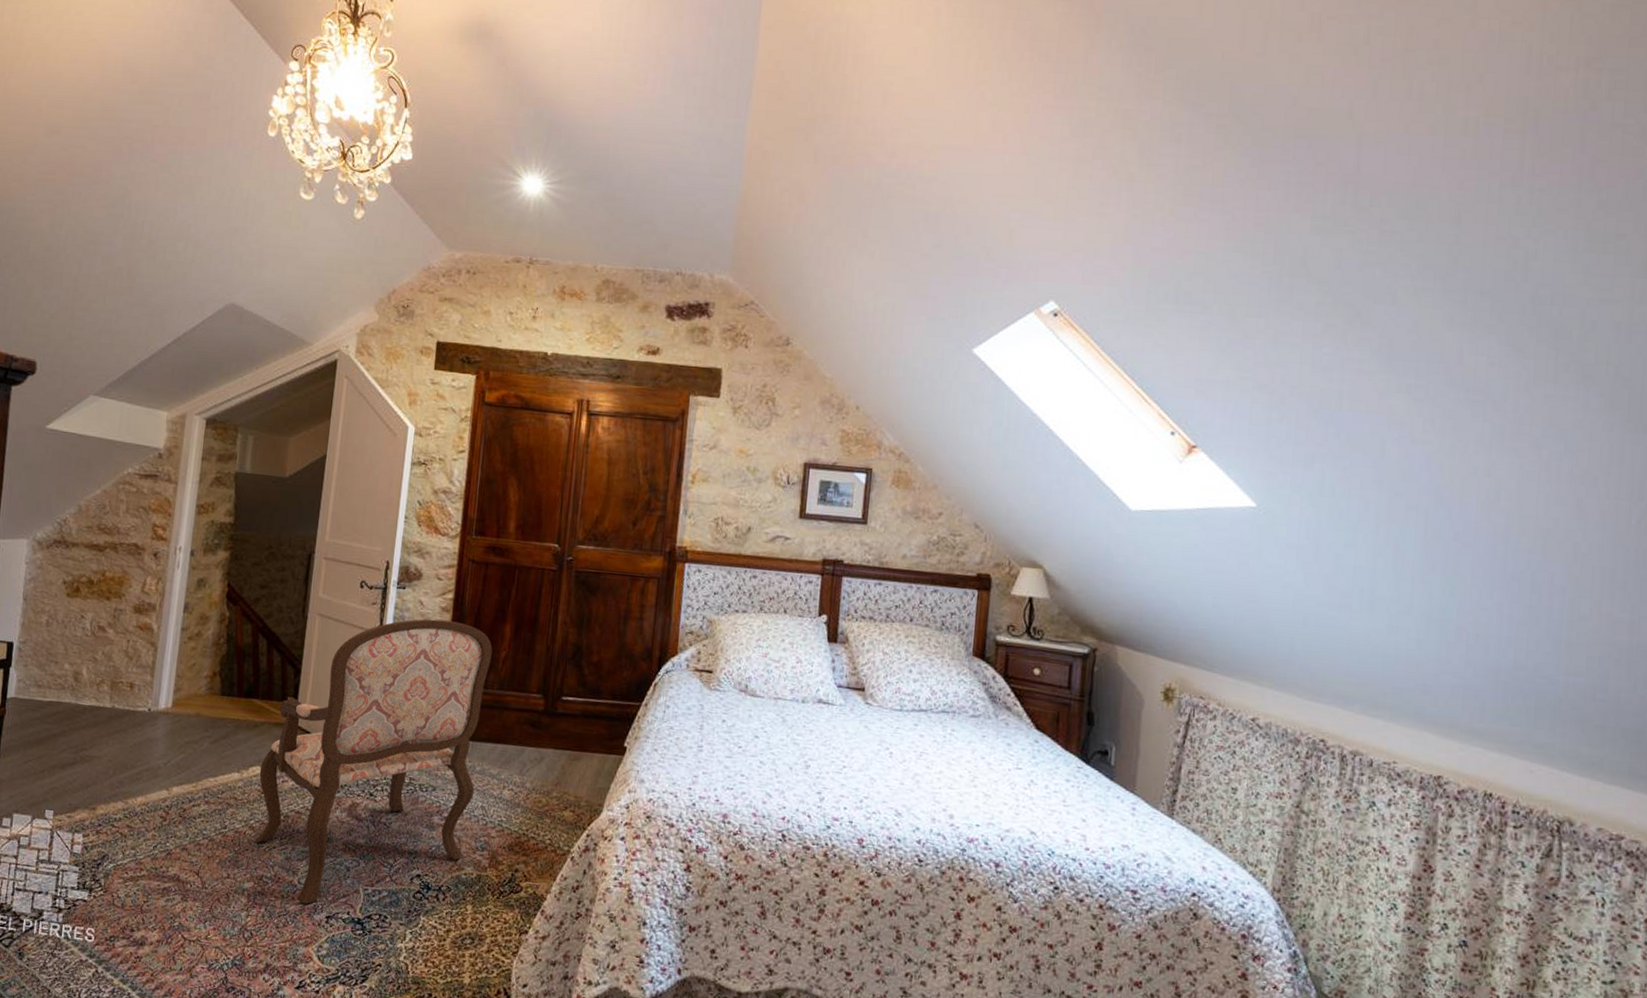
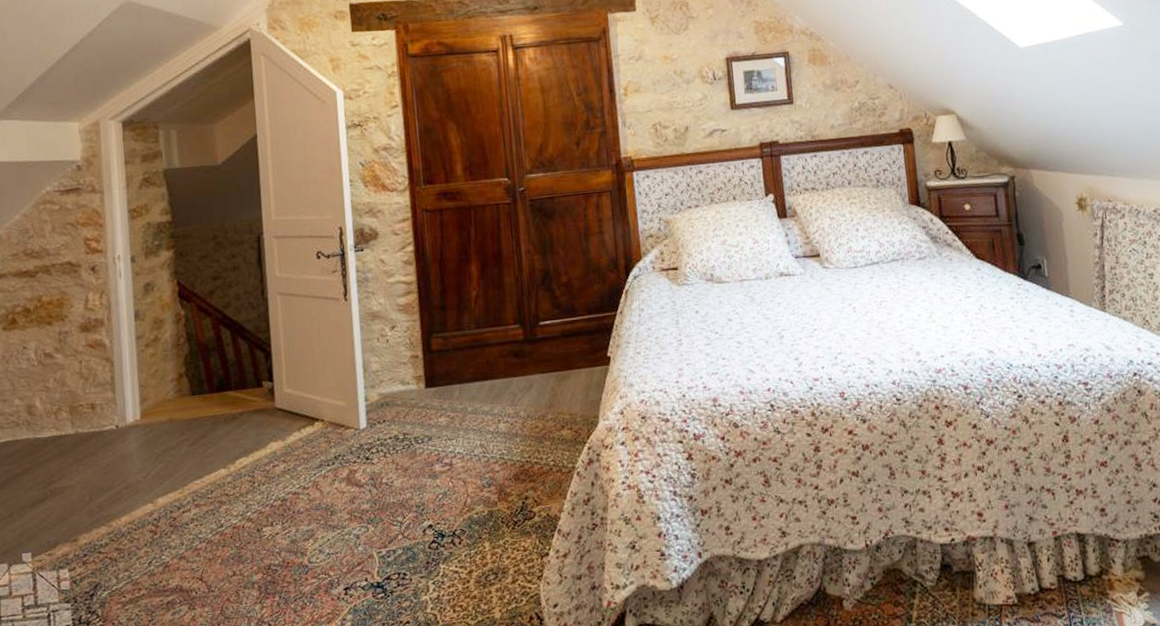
armchair: present [254,619,493,904] -> none [246,272,471,582]

